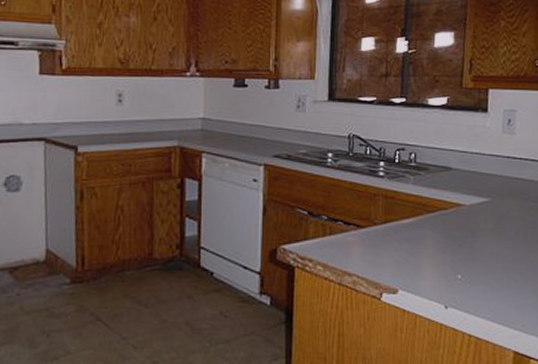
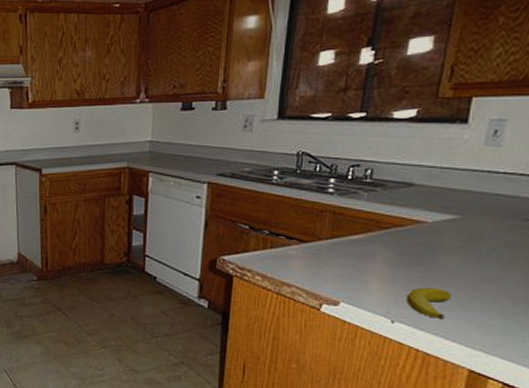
banana: none [456,270,492,302] -> present [407,287,451,320]

